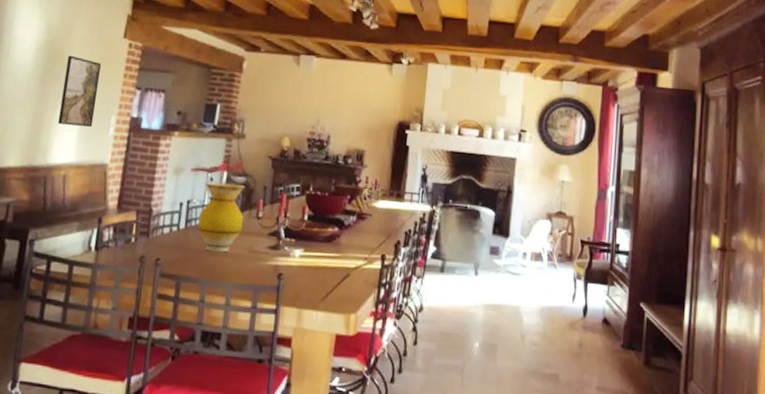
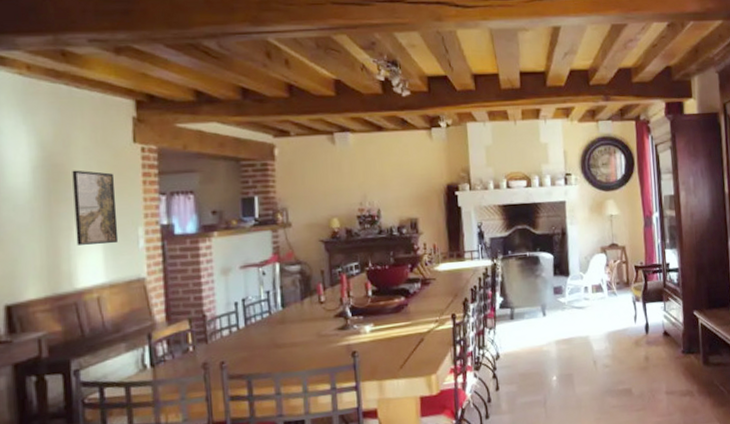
vase: present [198,182,245,253] -> none [257,273,306,345]

